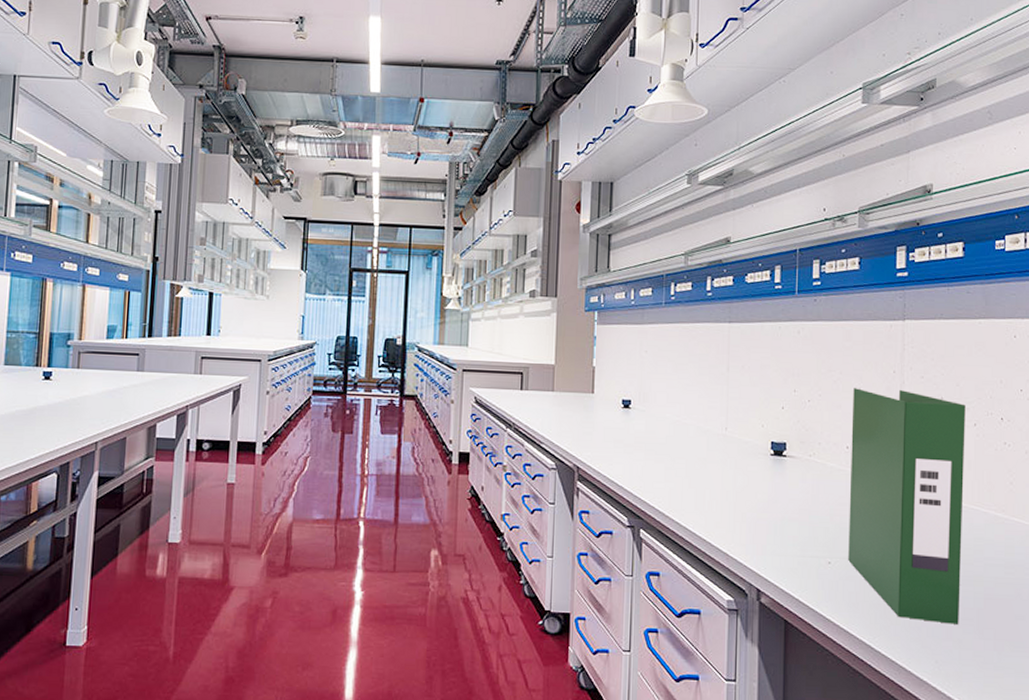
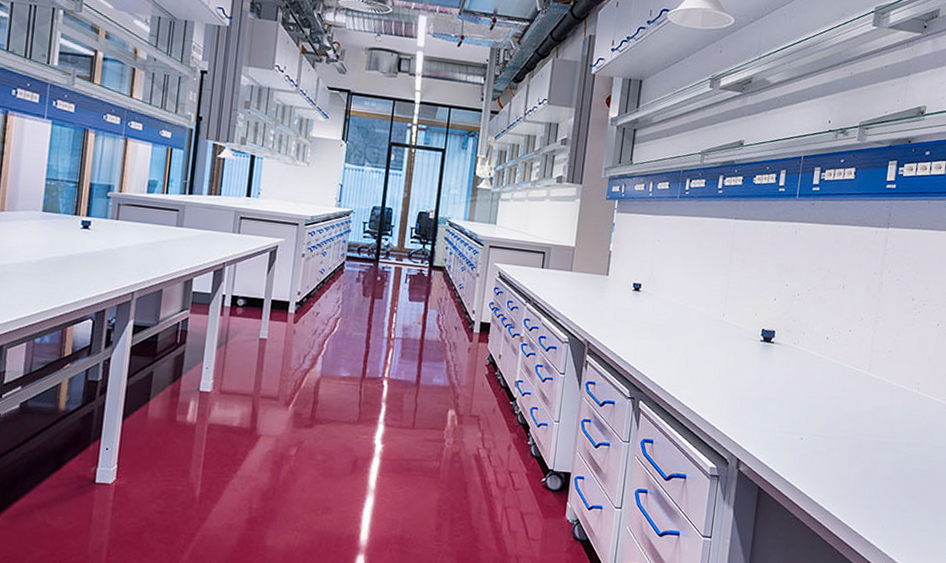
binder: present [848,388,966,624] -> none [818,286,932,497]

